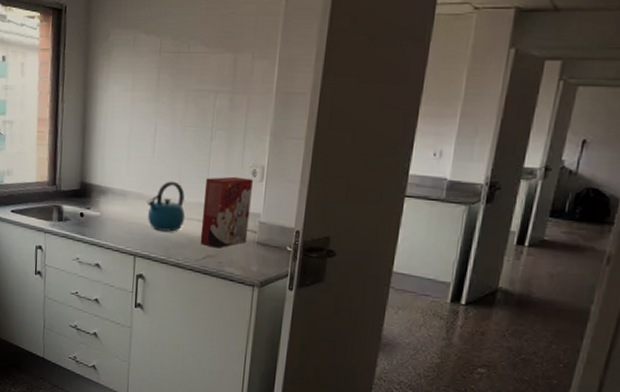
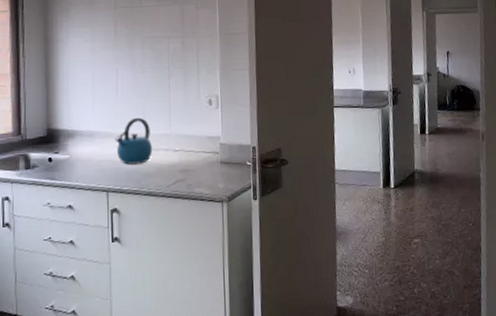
cereal box: present [200,176,253,248] -> none [168,107,212,173]

